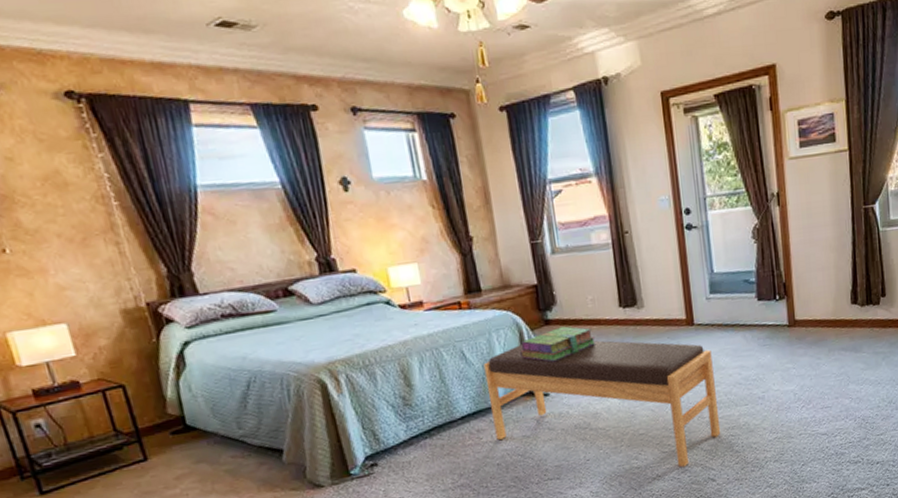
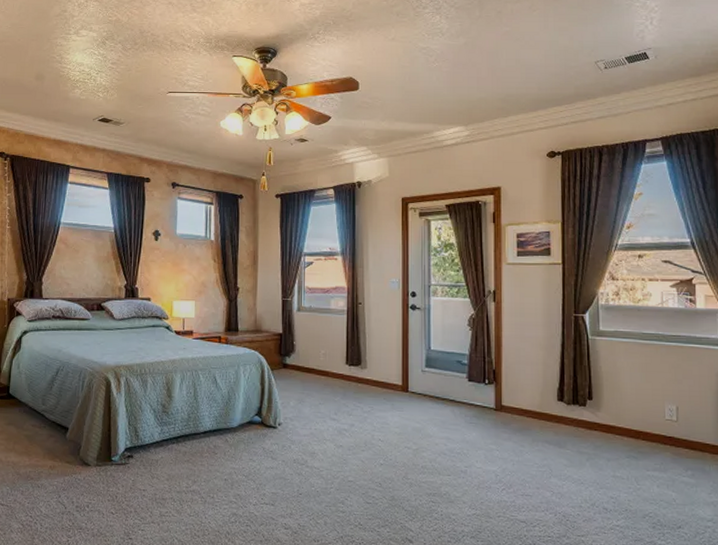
bench: present [483,340,721,468] -> none [228,380,423,522]
stack of books: present [520,326,596,362] -> none [259,372,322,400]

